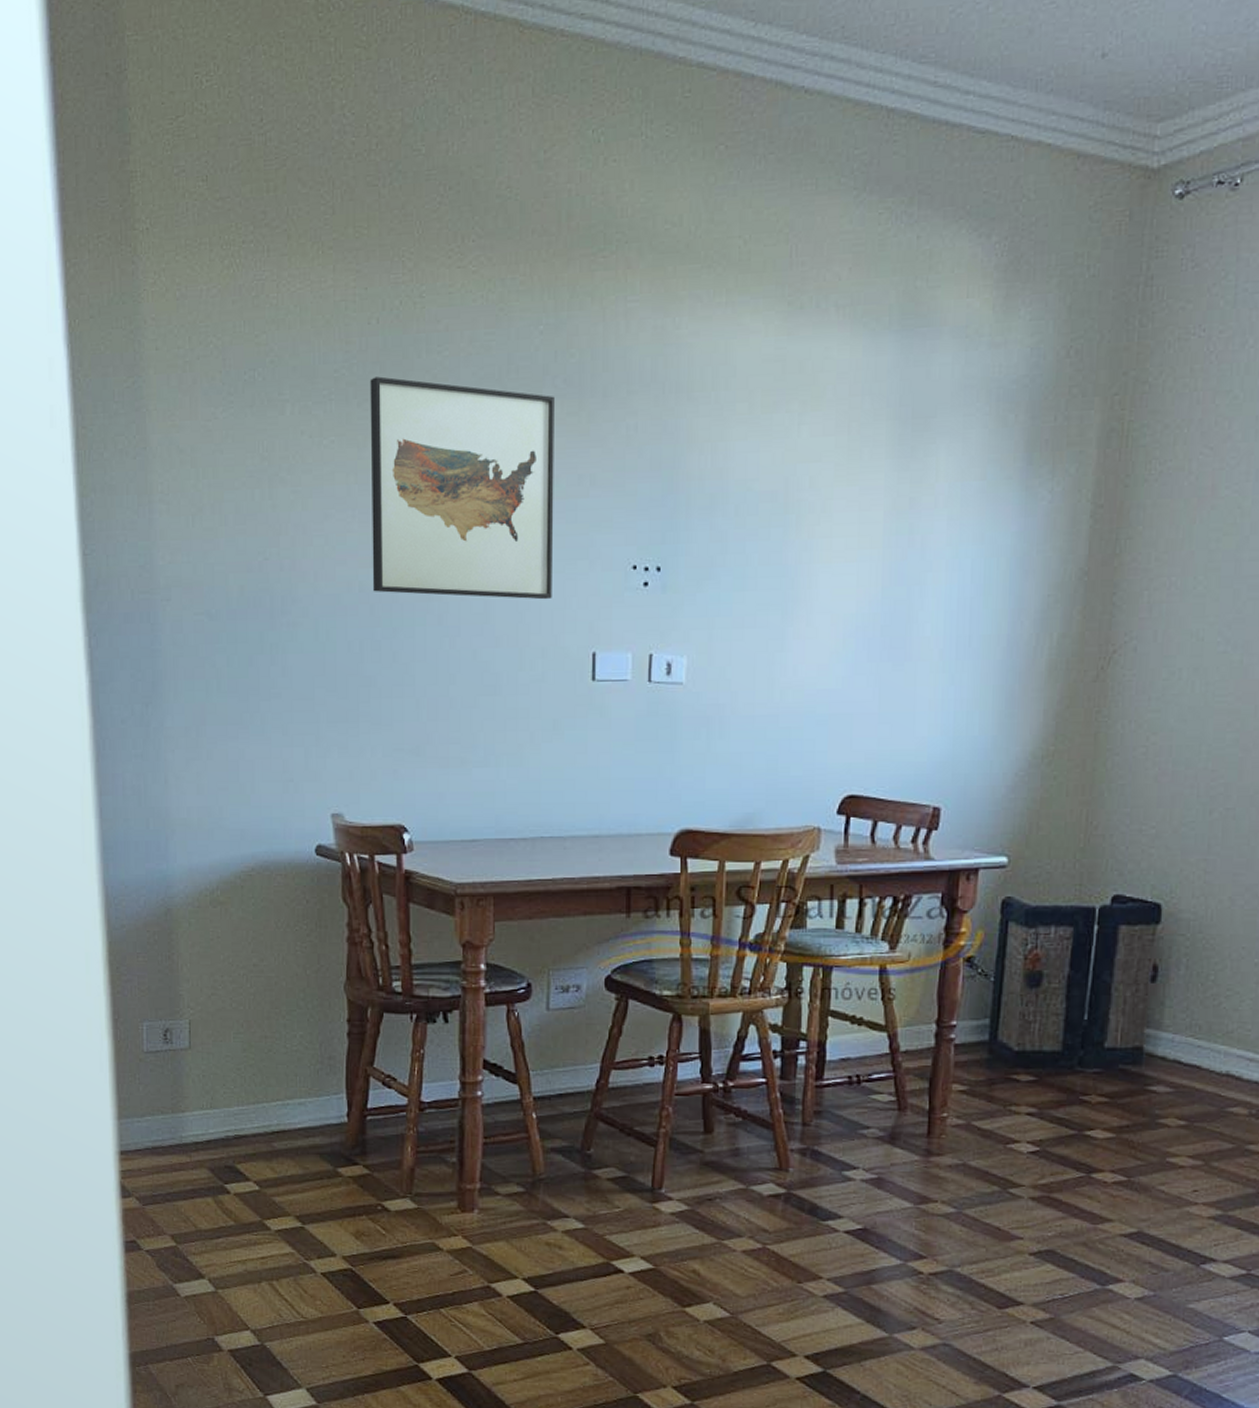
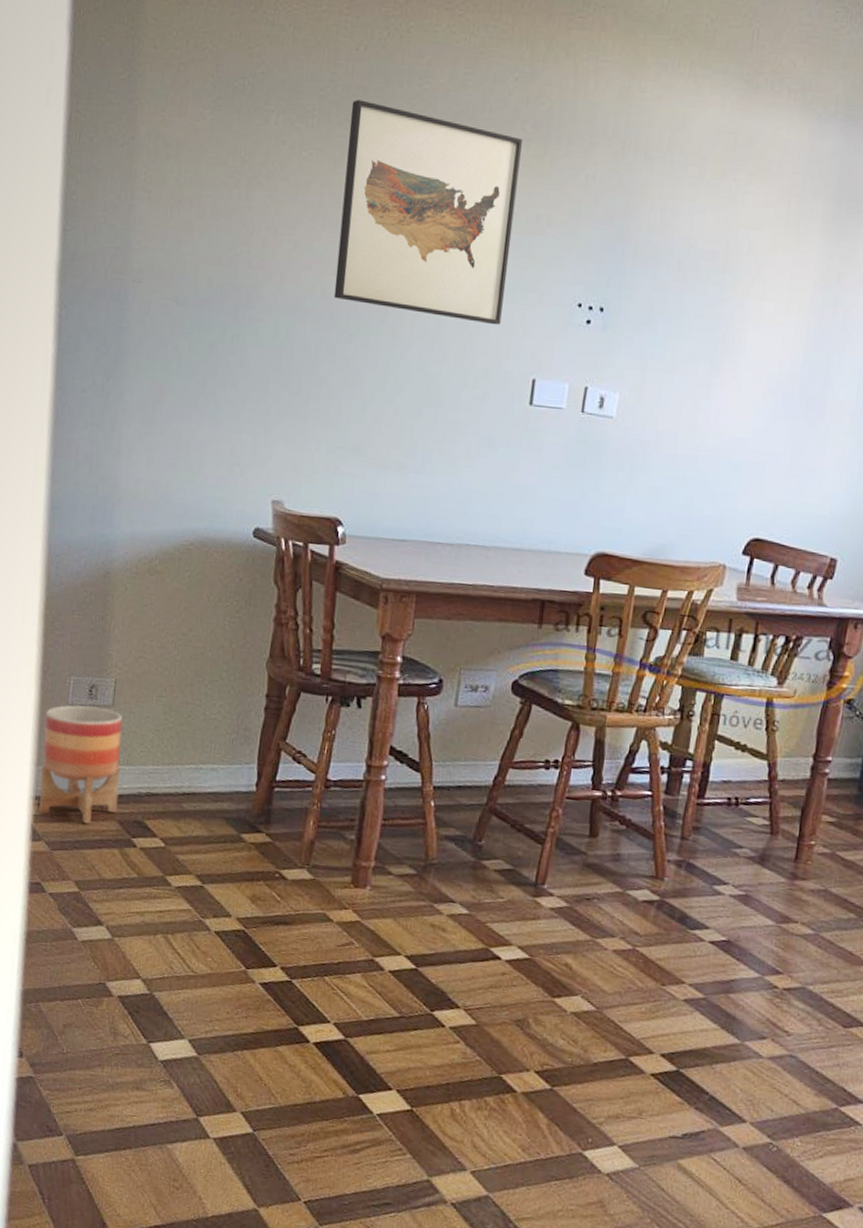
planter: none [121,1051,206,1175] -> present [39,705,123,824]

